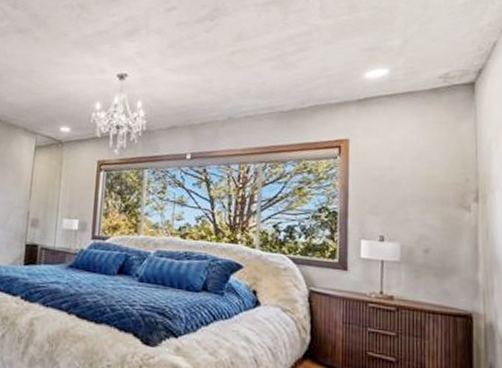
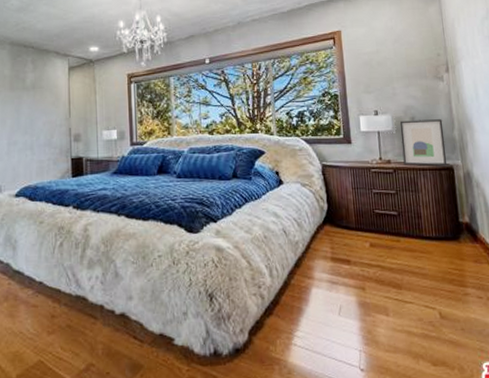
picture frame: none [409,251,465,312] -> present [399,119,448,166]

